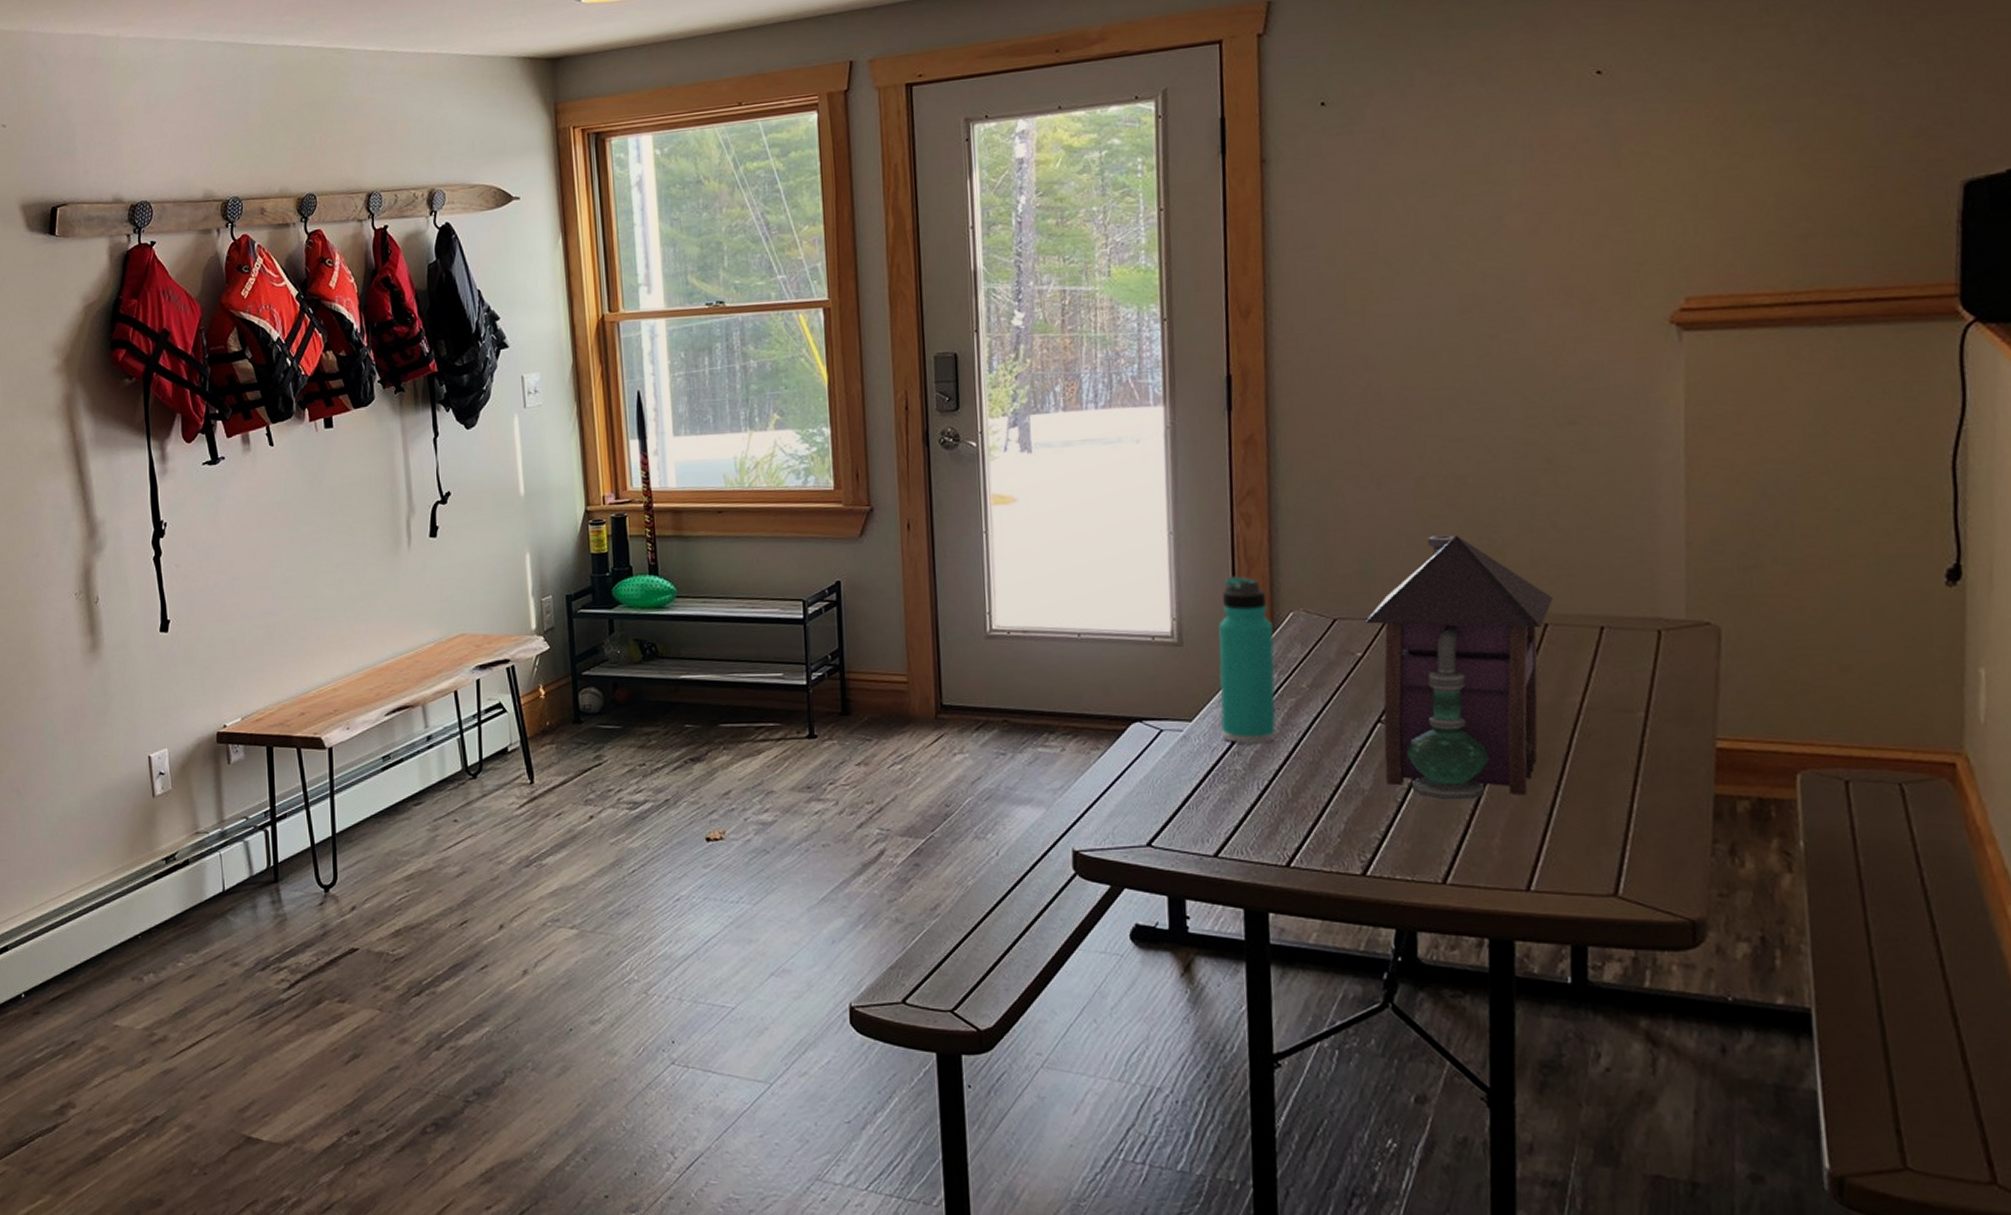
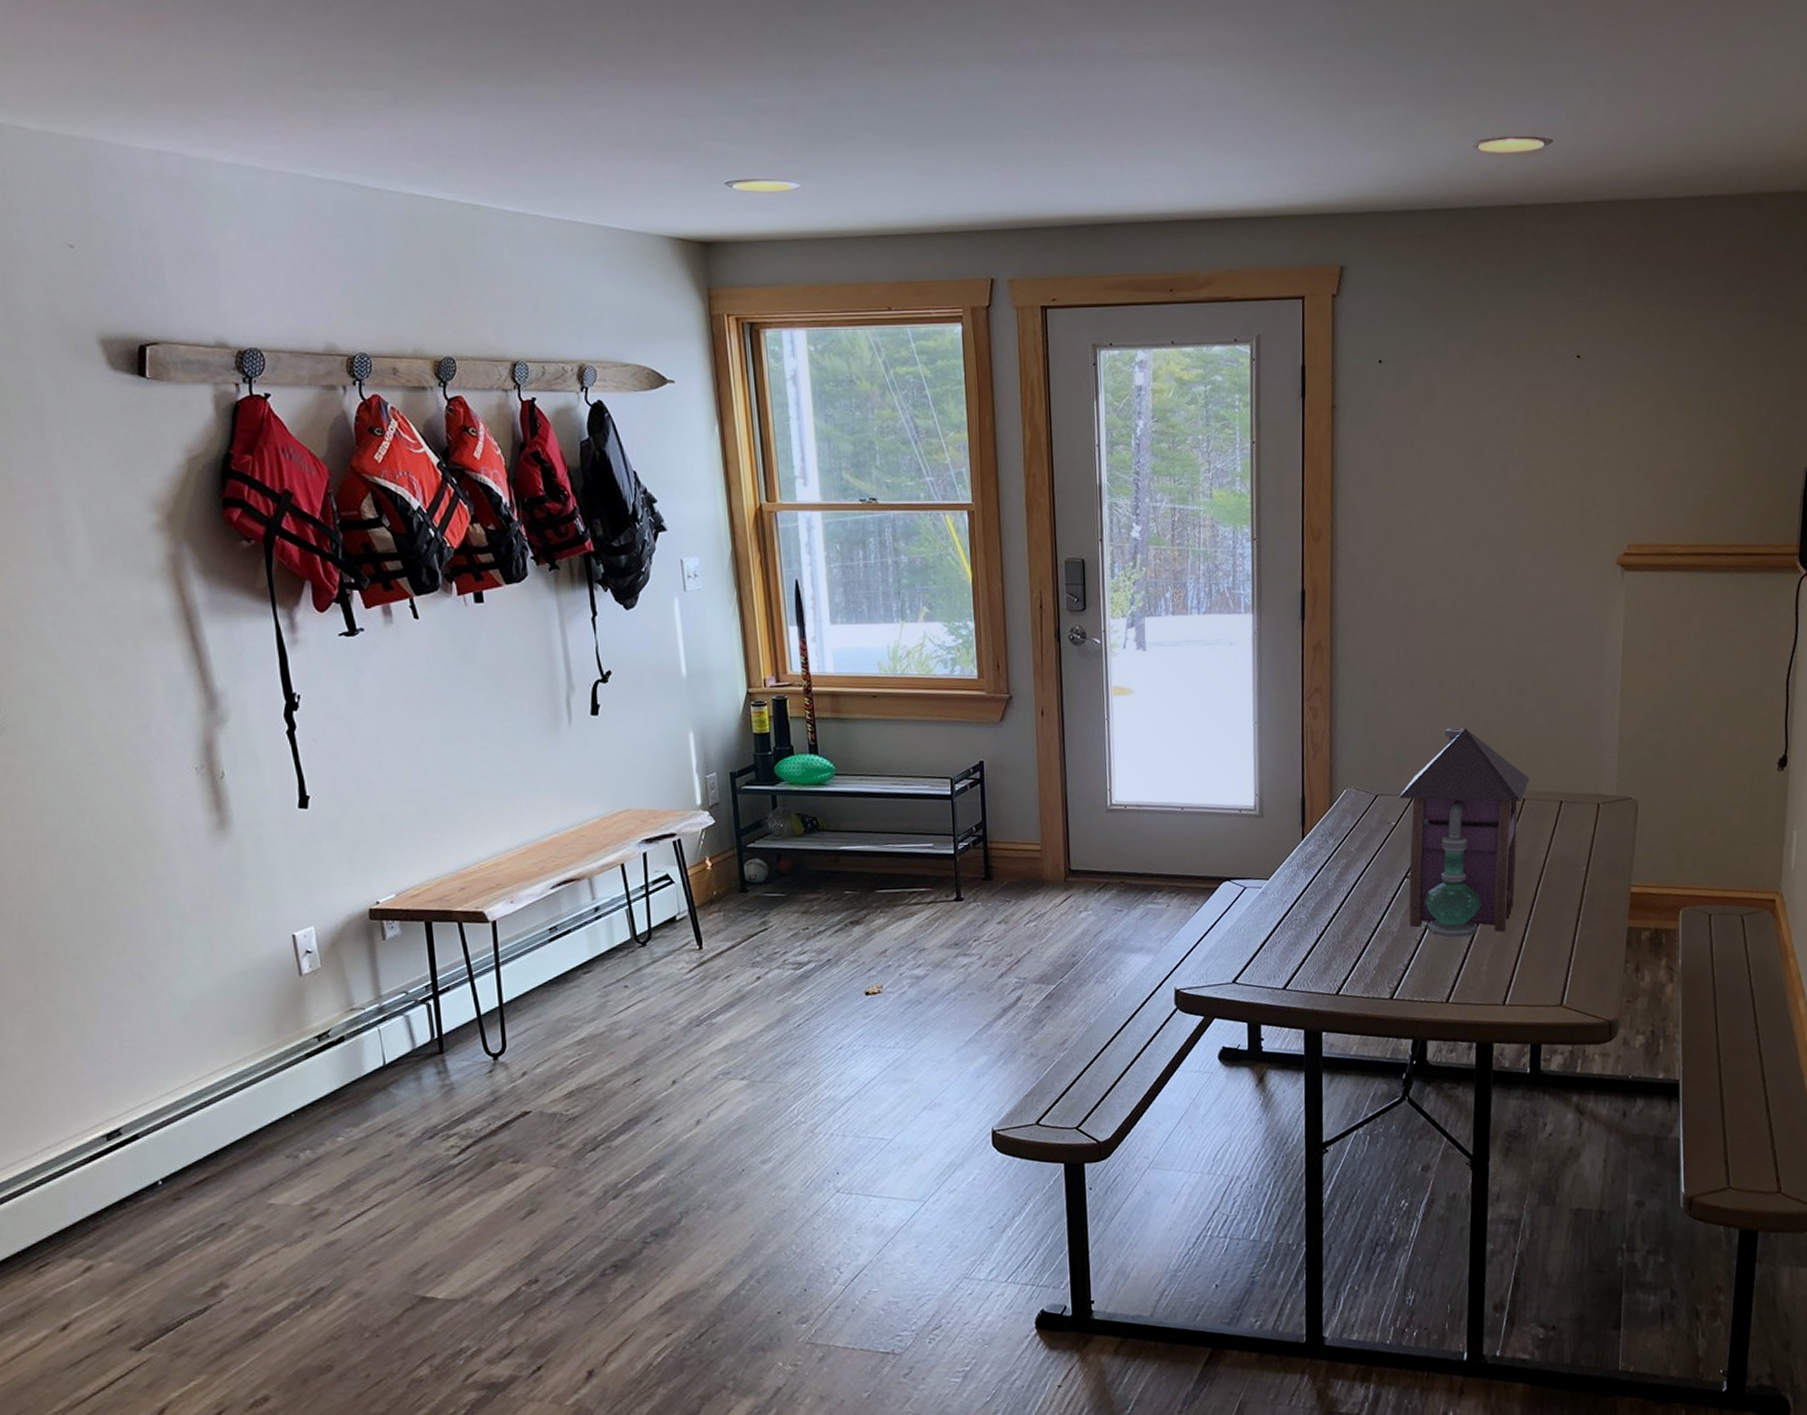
thermos bottle: present [1218,575,1276,744] -> none [1290,759,1332,897]

